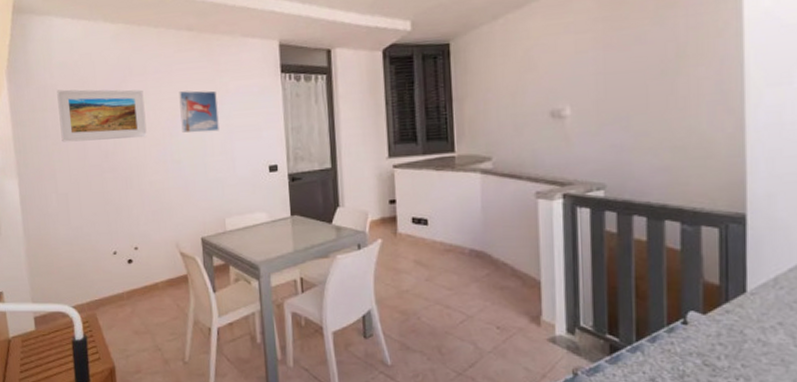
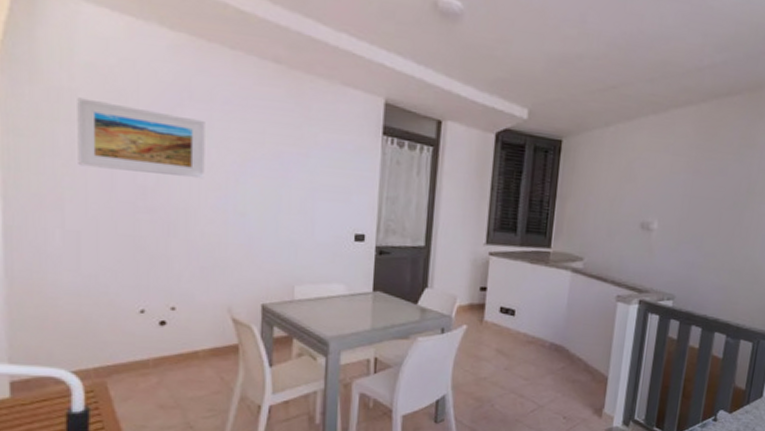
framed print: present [179,90,219,133] -> none [252,132,302,187]

